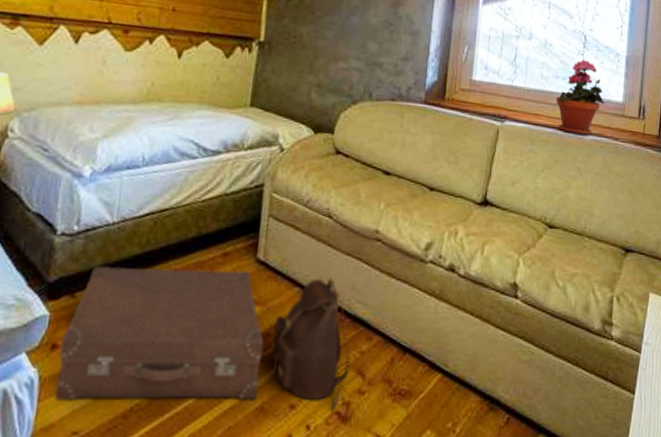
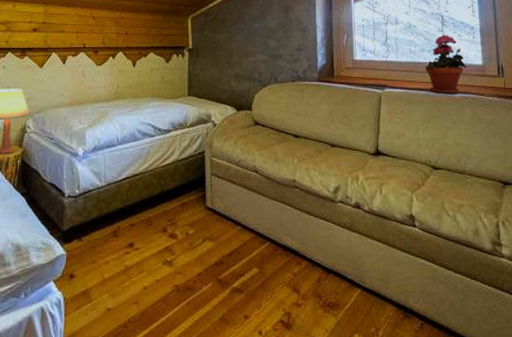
suitcase: present [54,265,264,401] -> none [75,216,219,315]
backpack: present [271,277,351,410] -> none [225,218,287,319]

